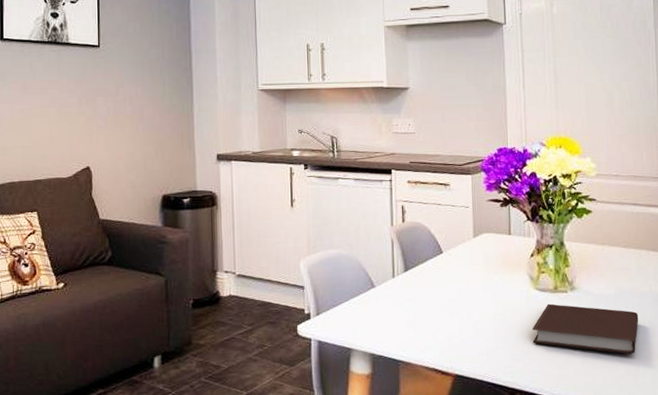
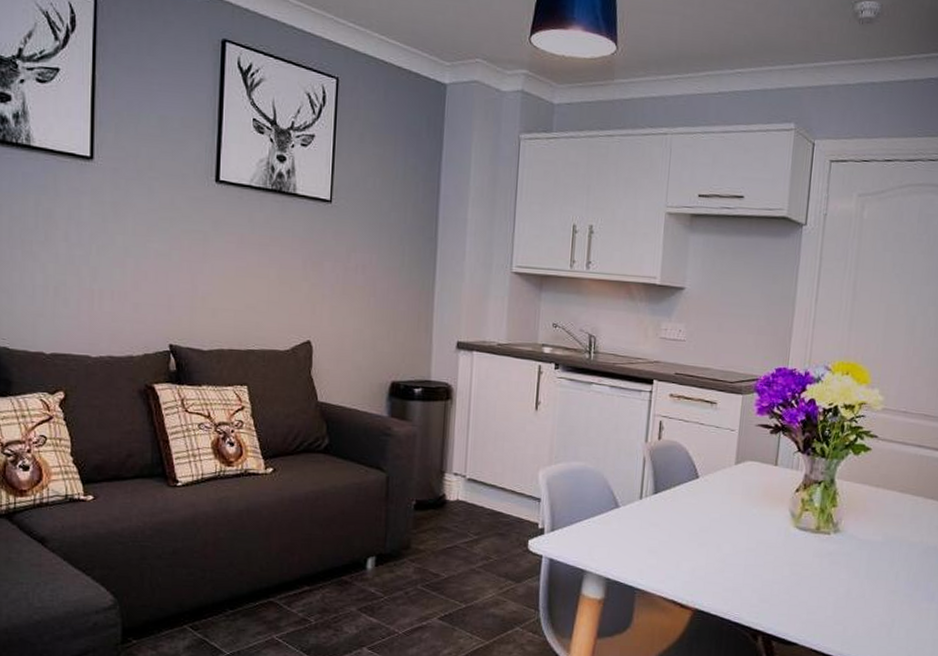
notebook: present [532,303,639,354] -> none [783,544,904,607]

